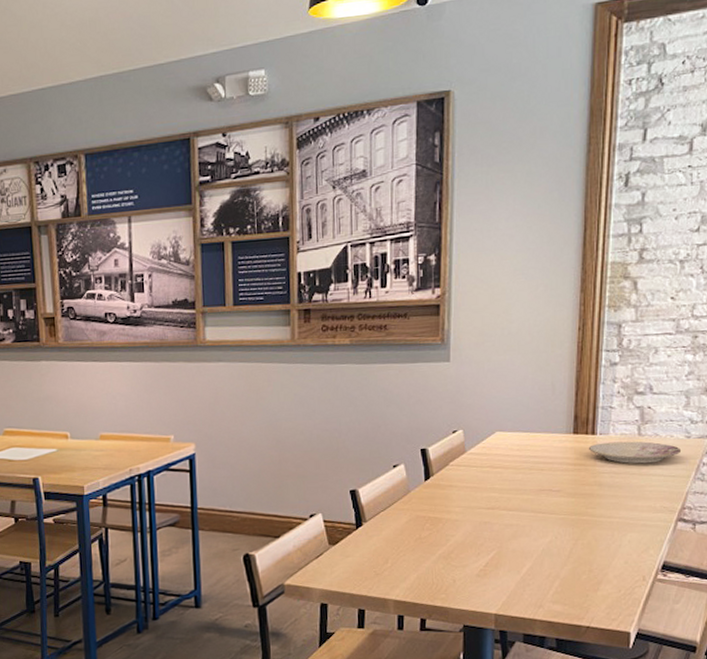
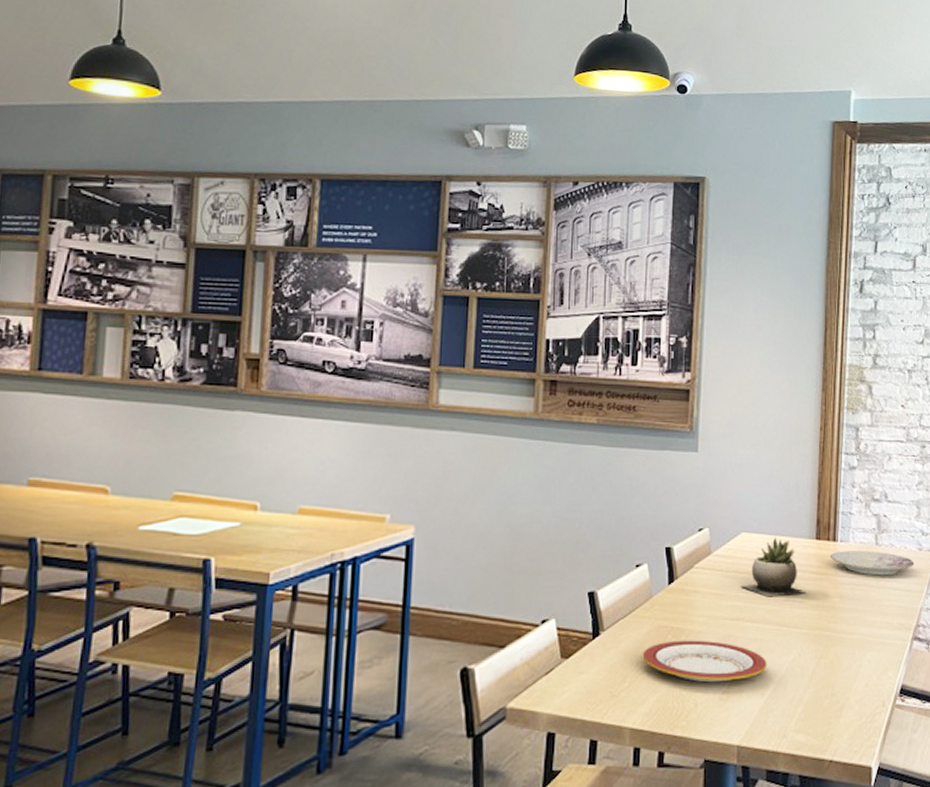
plate: none [402,527,523,563] -> present [642,640,767,683]
succulent plant: none [495,434,562,488] -> present [740,537,805,597]

